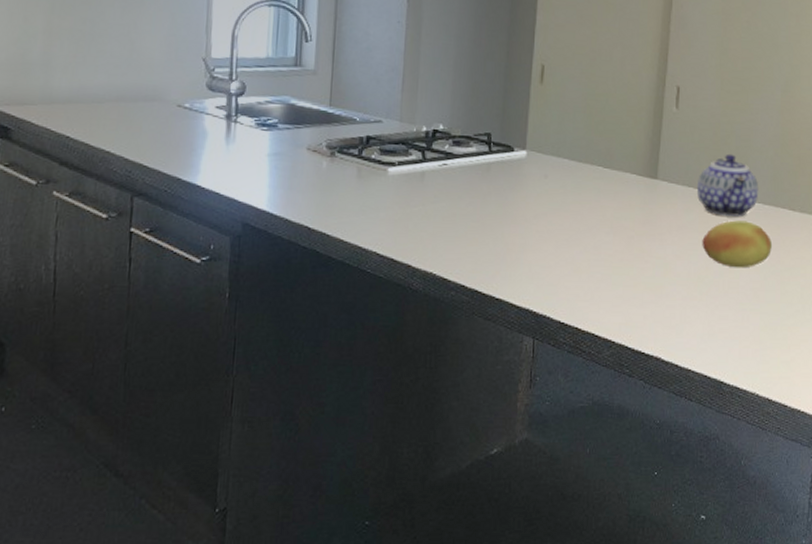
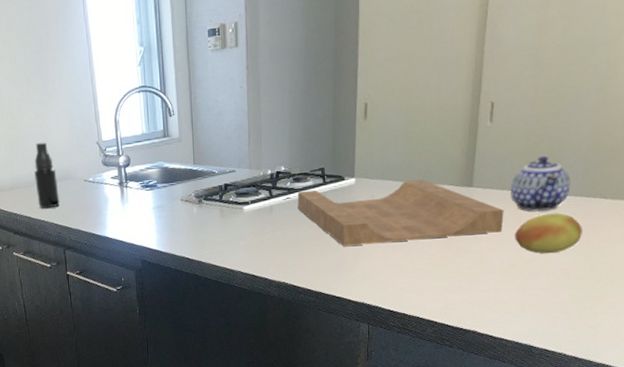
spray bottle: none [104,46,140,136] -> present [34,142,60,209]
cutting board: none [455,157,691,236] -> present [297,179,504,246]

